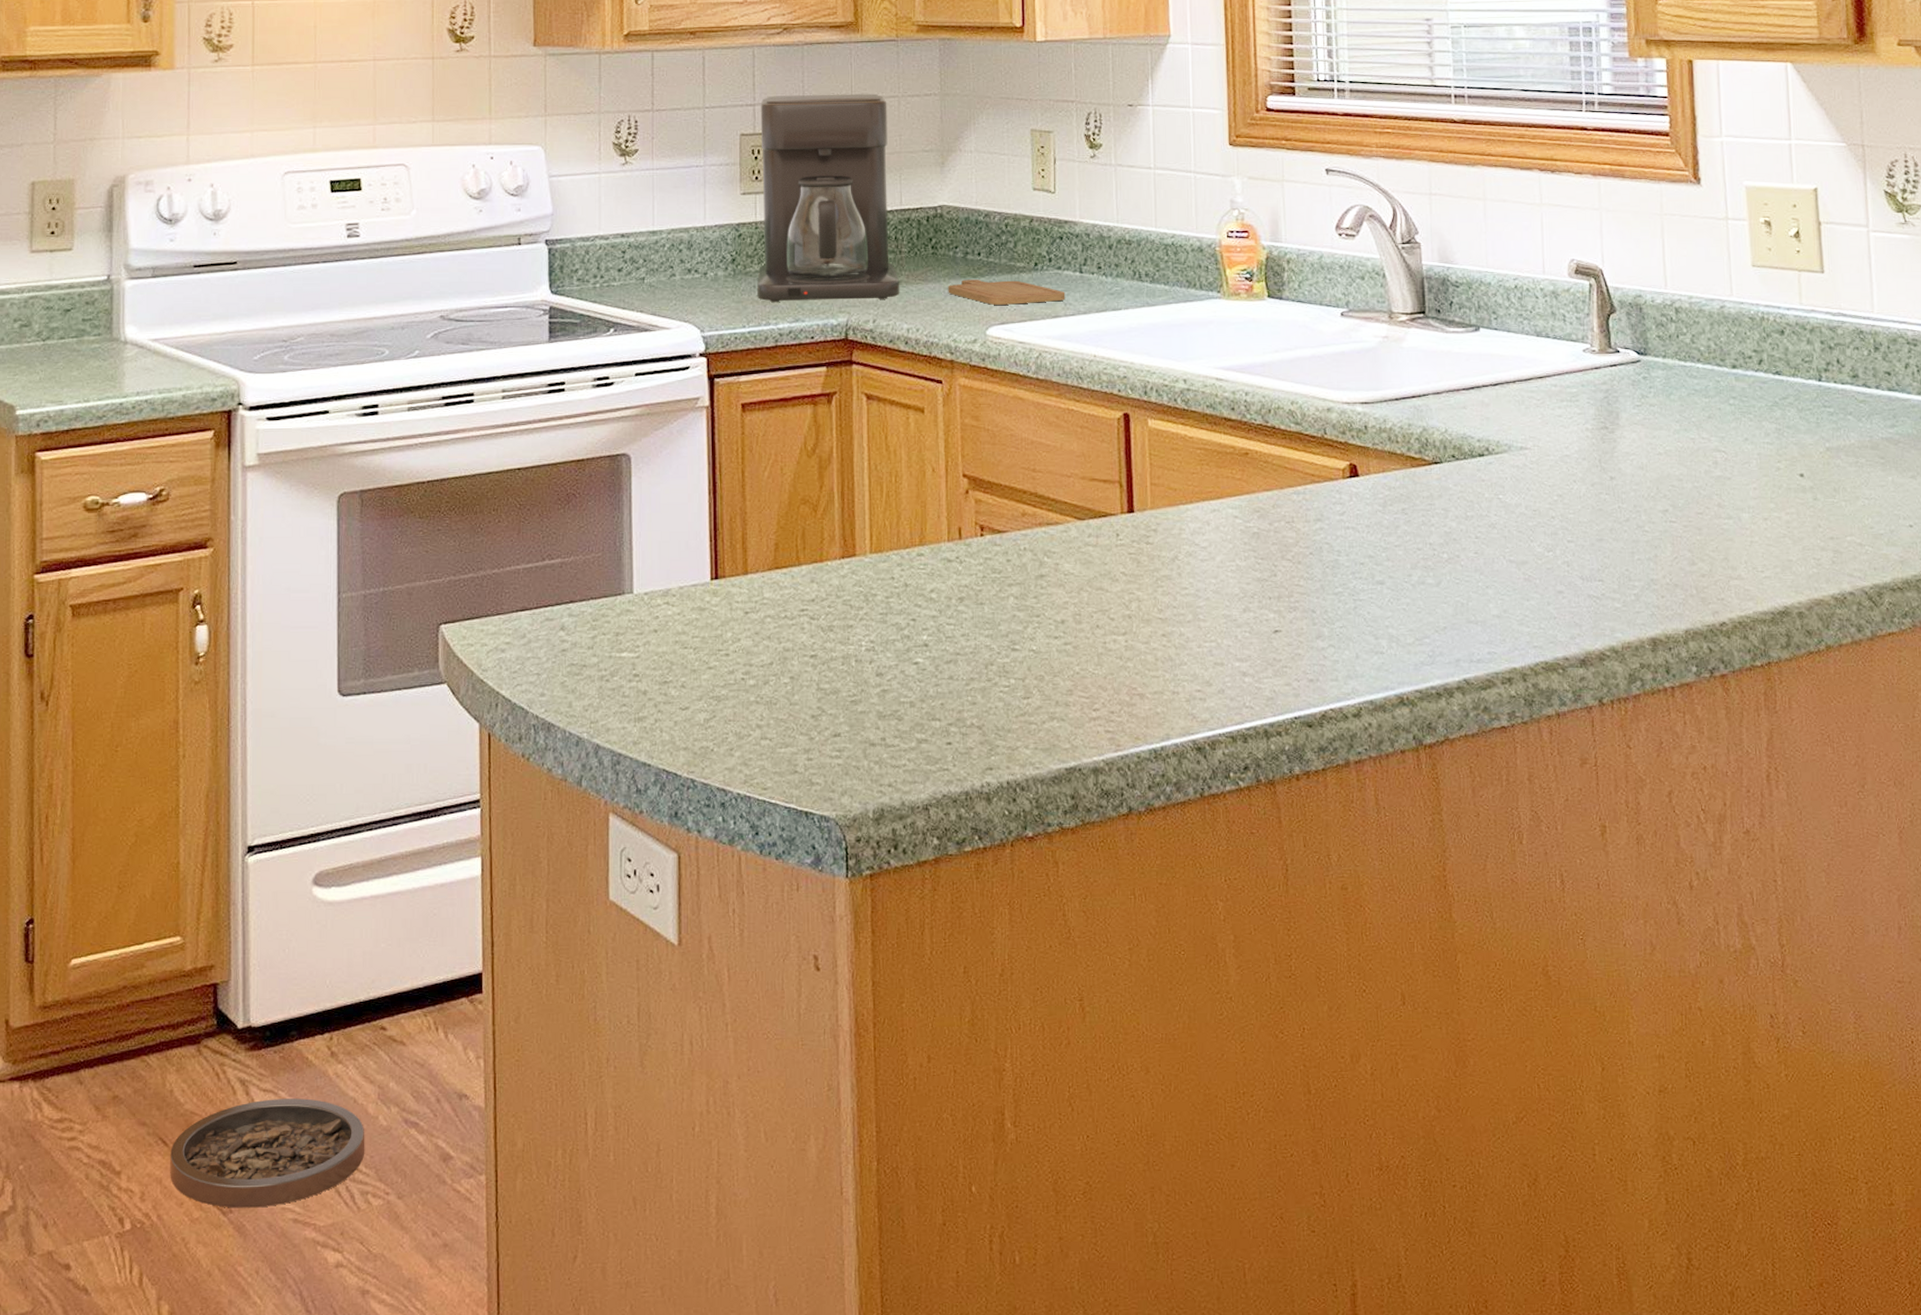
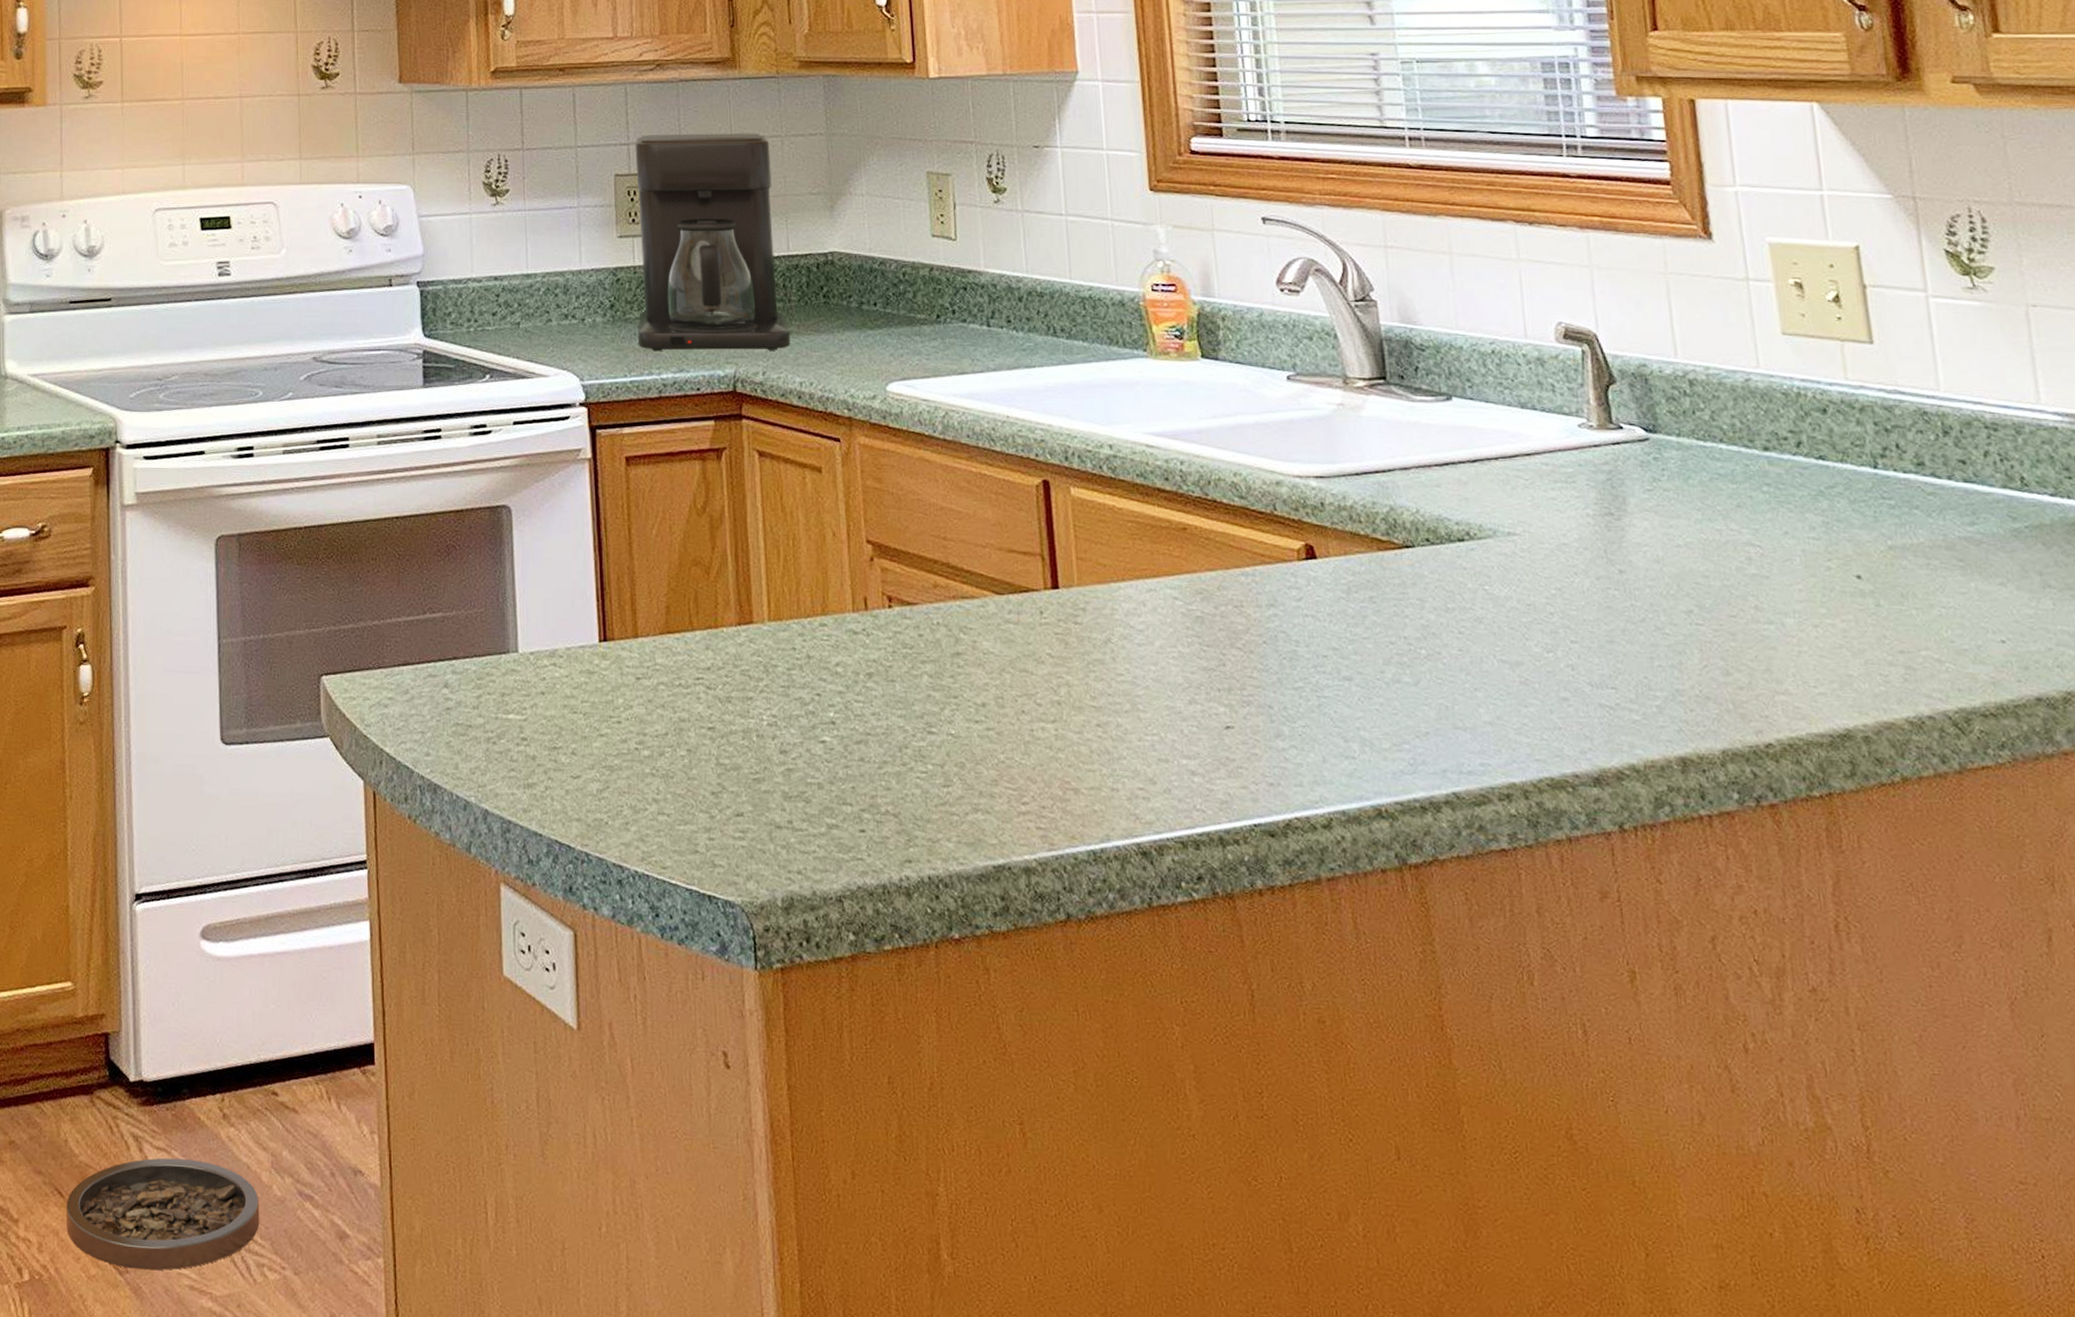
chopping board: present [948,280,1065,305] -> none [842,331,972,359]

